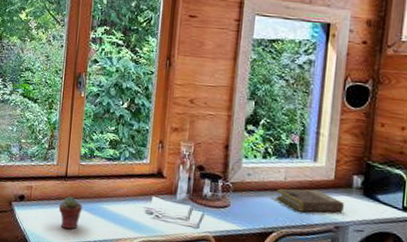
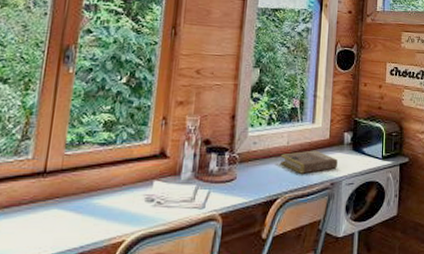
potted succulent: present [58,196,82,230] -> none [32,195,66,238]

